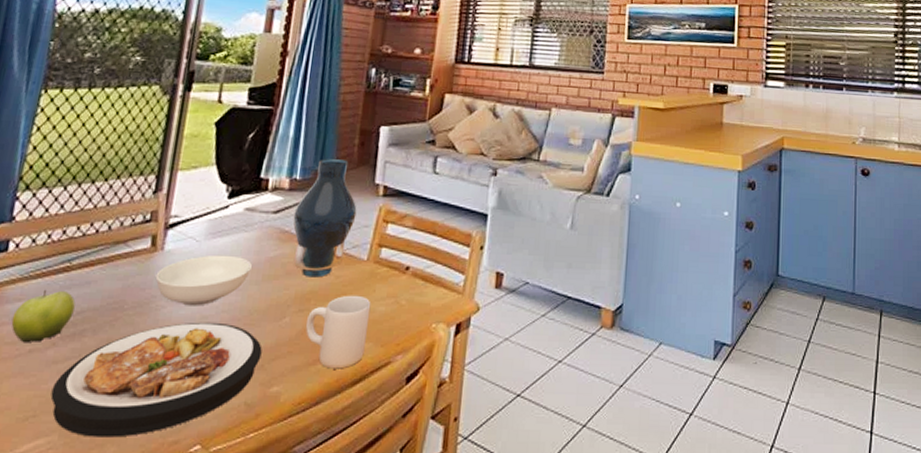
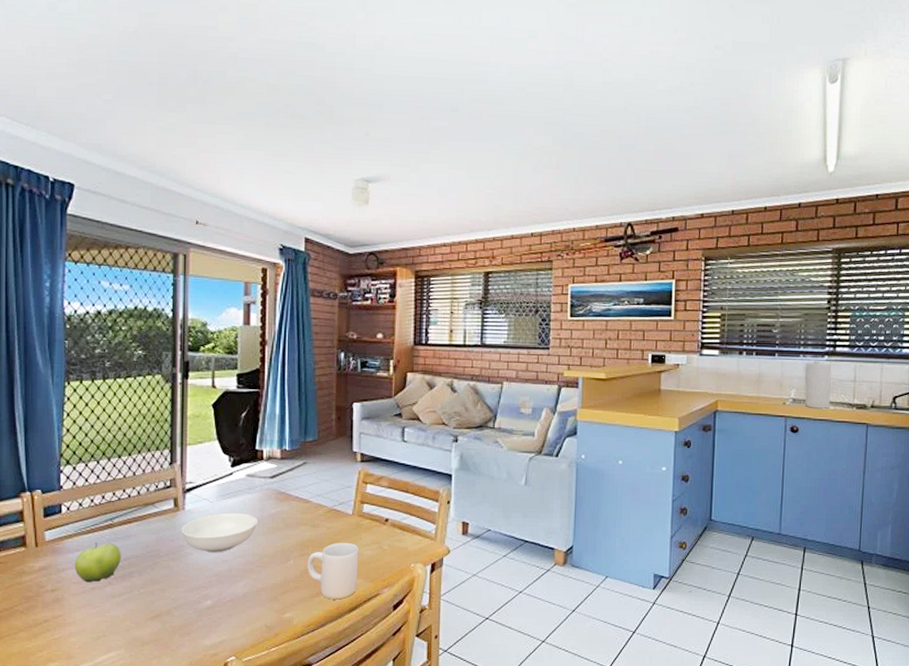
plate: present [50,322,262,438] -> none [114,565,274,651]
vase: present [293,158,357,278] -> none [287,431,340,529]
paper towel holder: none [874,97,901,150] -> present [805,361,832,409]

